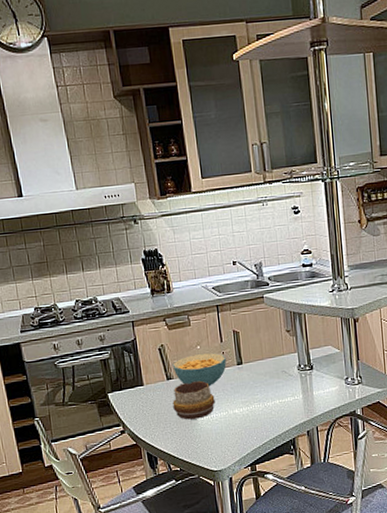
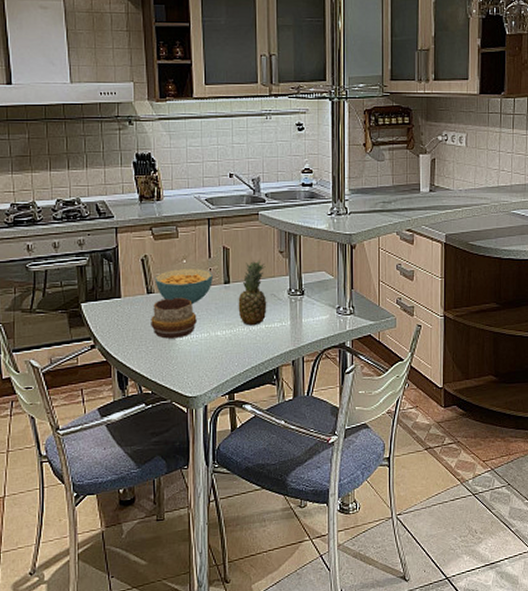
fruit: none [251,340,280,402] -> present [238,260,267,326]

